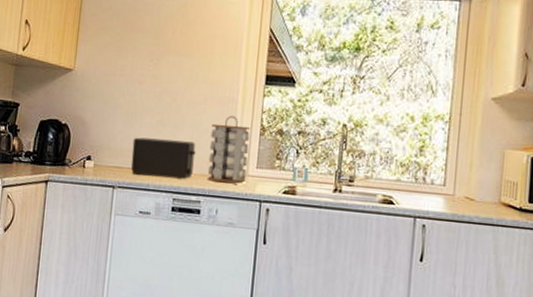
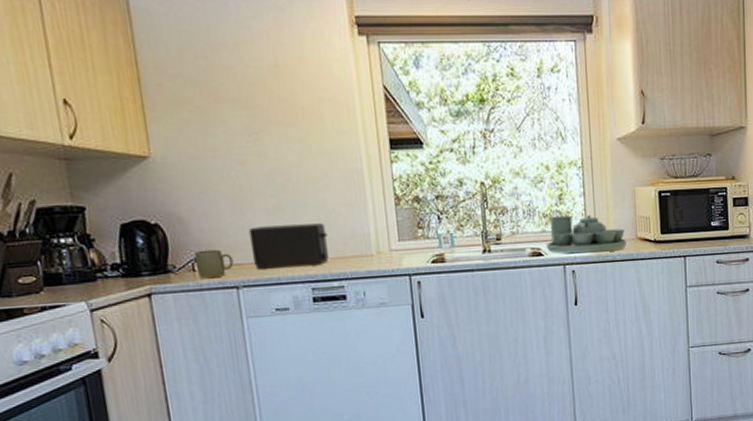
mug: none [85,150,116,176] -> present [194,249,234,279]
spice rack: present [207,115,251,184] -> none [339,188,390,263]
tea set: none [398,166,487,213] -> present [545,215,626,255]

